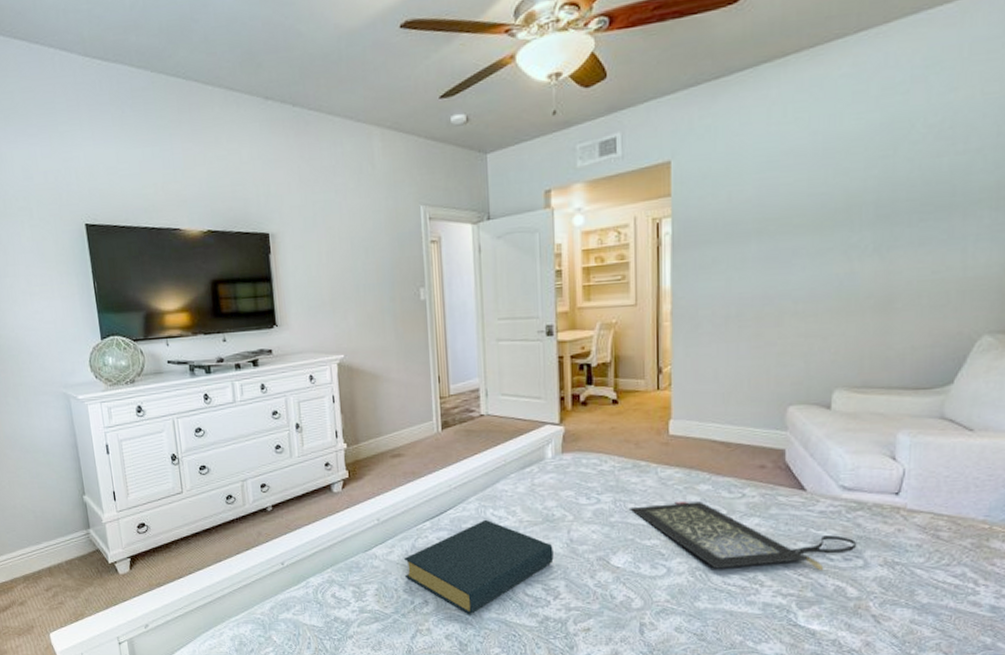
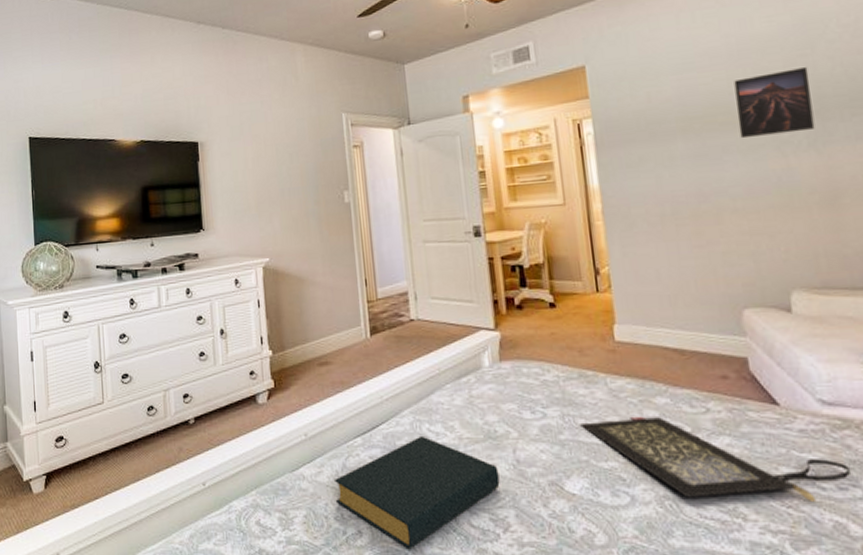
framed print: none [811,170,887,242] -> present [734,67,815,139]

